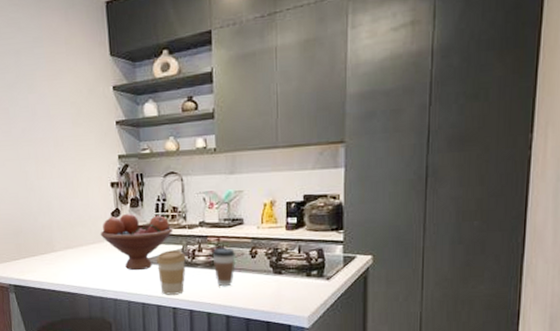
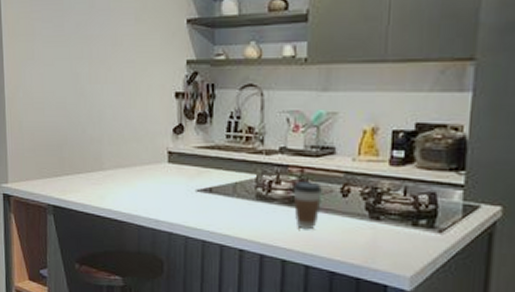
fruit bowl: present [100,213,173,271] -> none [158,130,247,201]
coffee cup: present [156,250,186,295] -> none [222,179,260,235]

